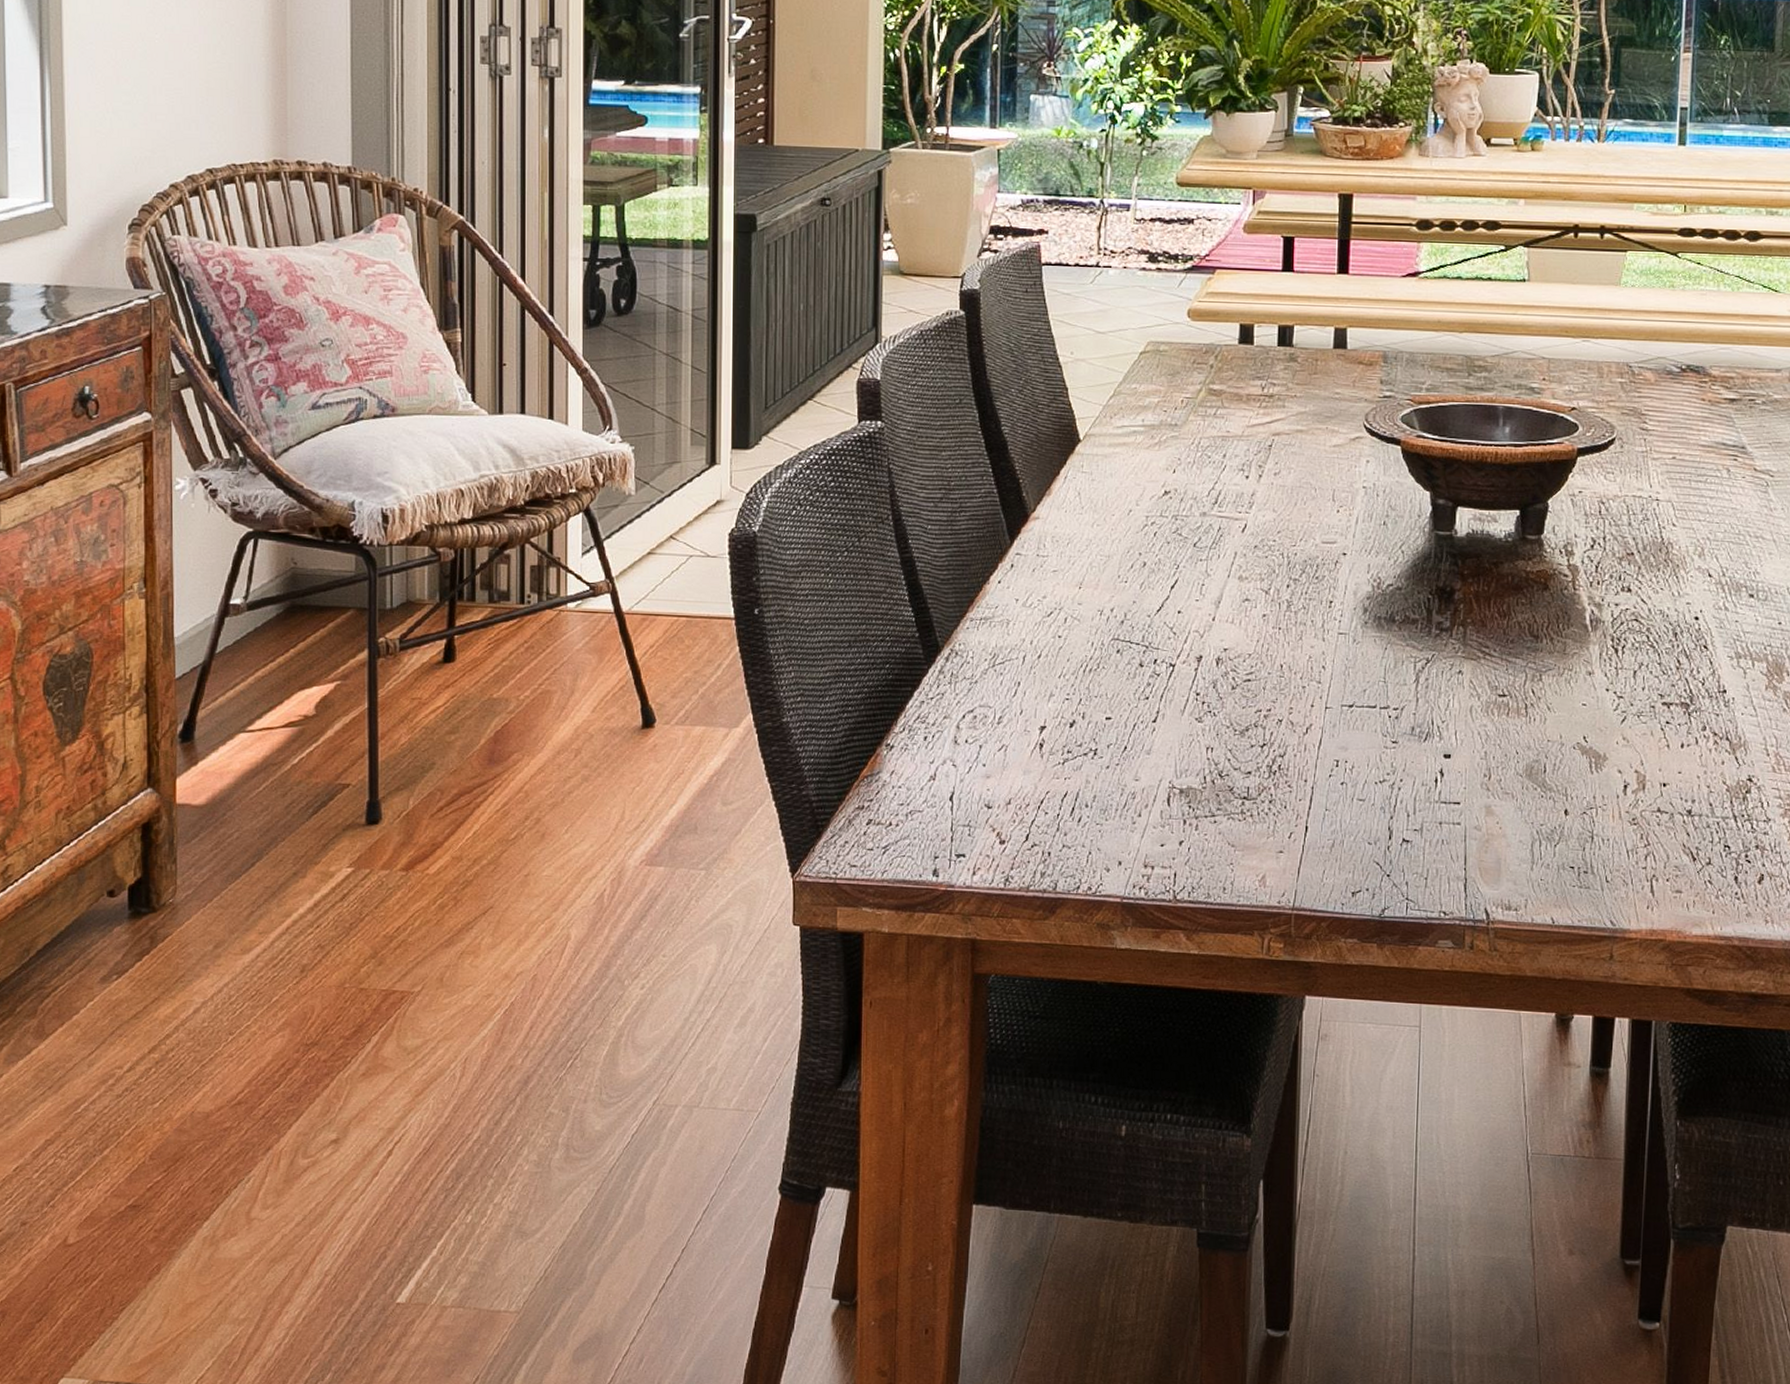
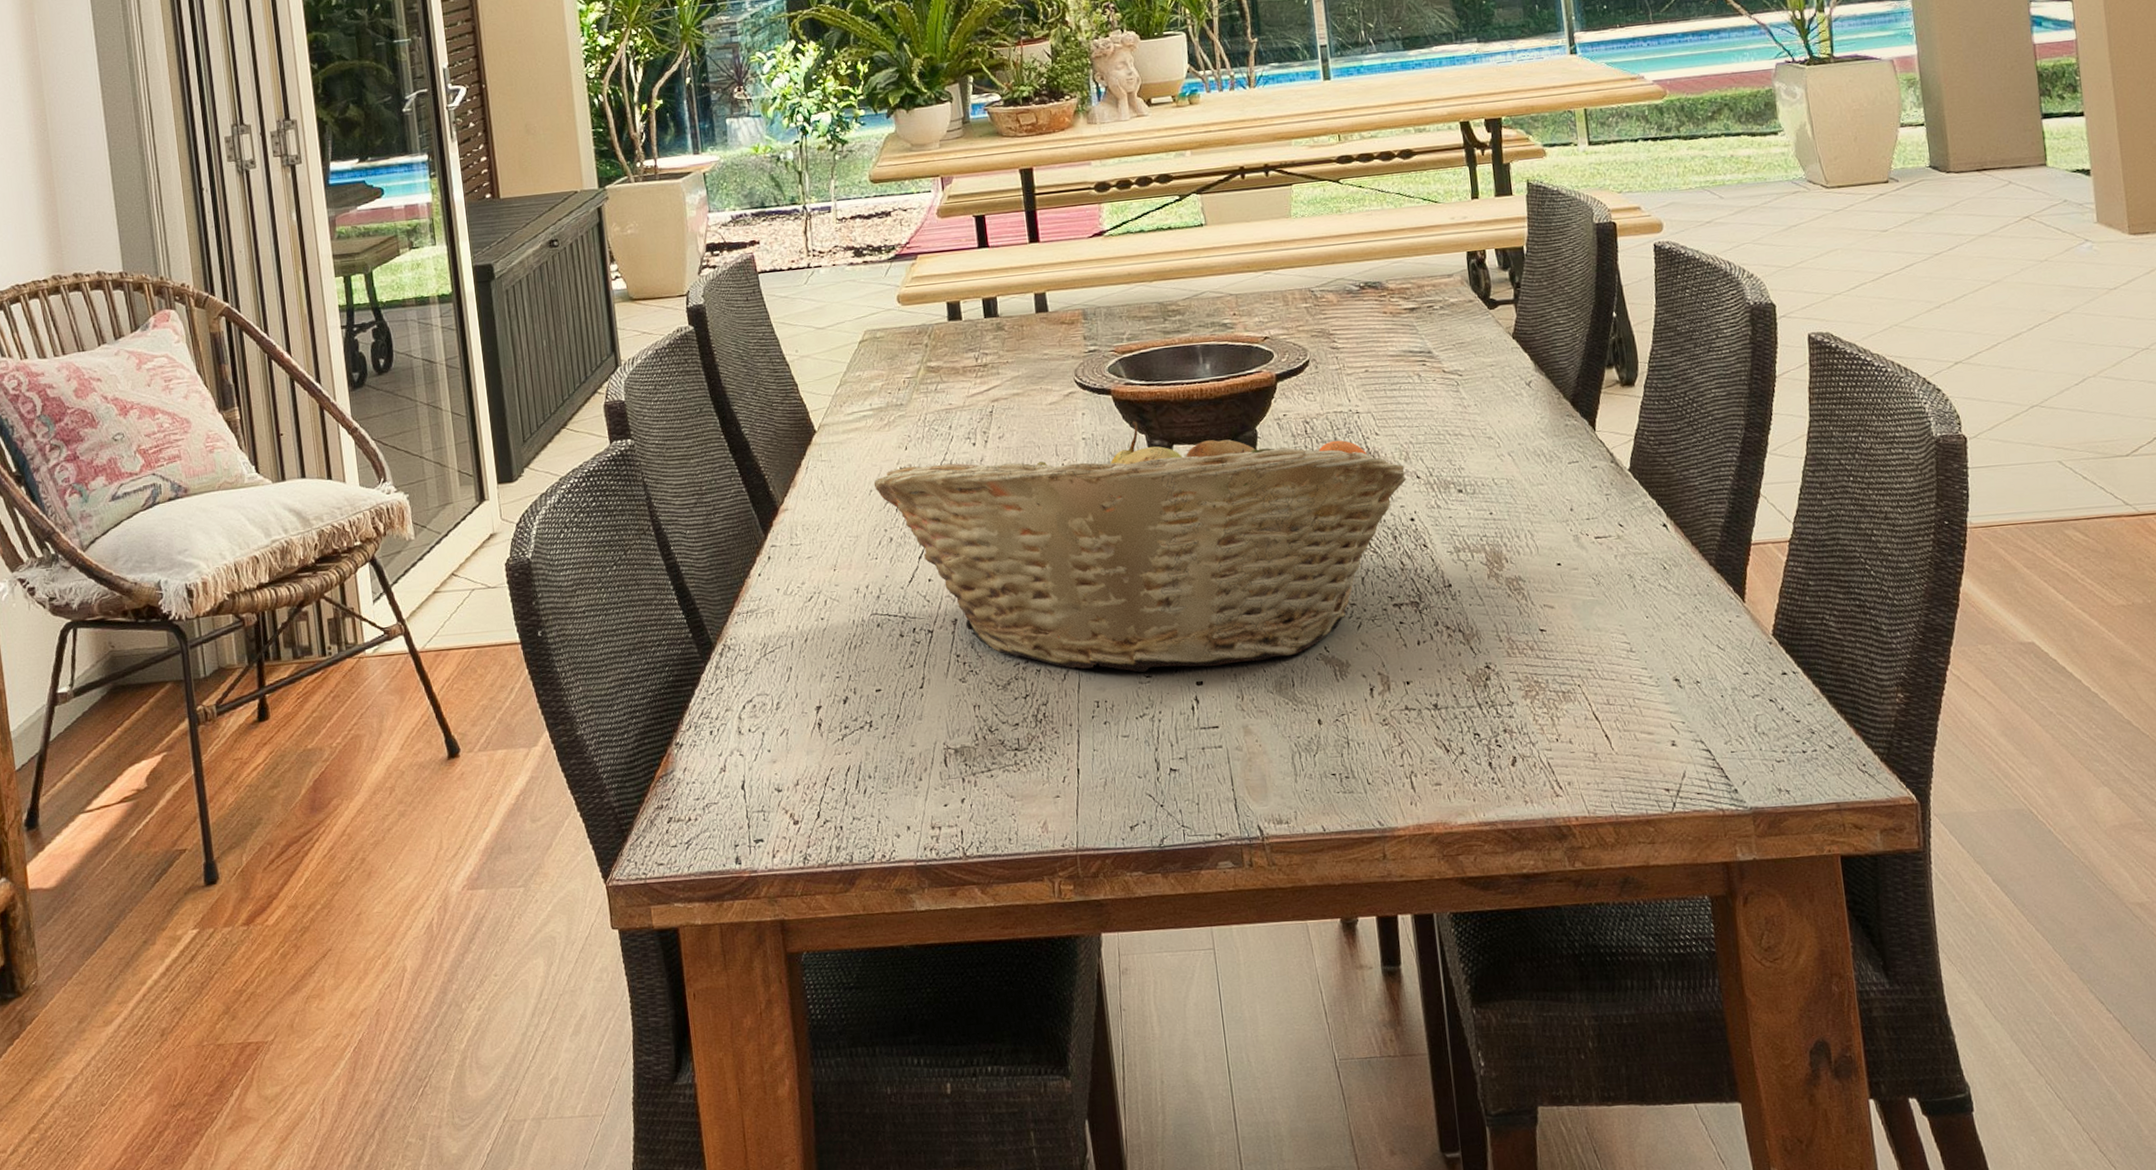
fruit basket: none [1134,476,1698,742] -> present [873,421,1407,673]

